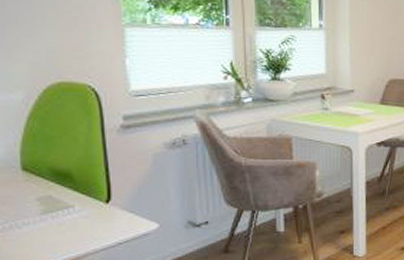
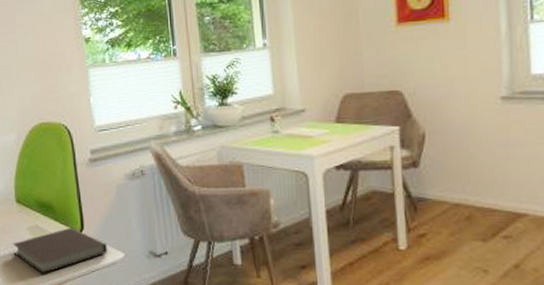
notebook: none [15,197,140,249] -> present [12,227,108,274]

